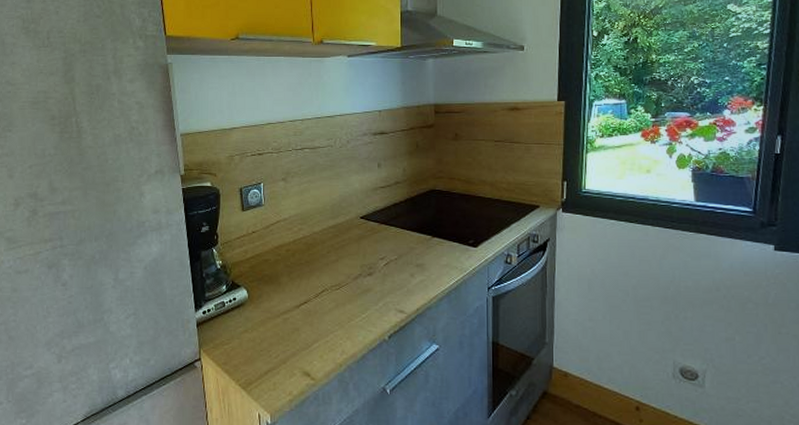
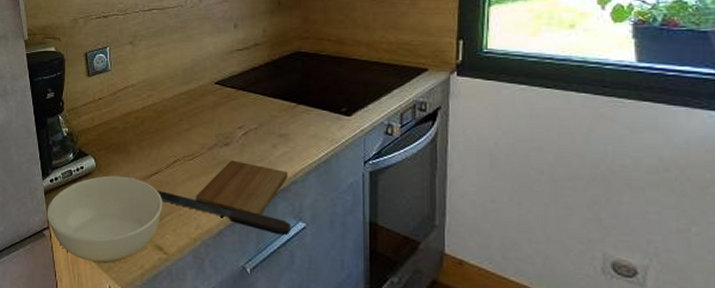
bowl: none [198,306,311,392] -> present [46,175,163,263]
kitchen knife: none [305,319,427,357] -> present [156,191,292,236]
cutting board: none [342,289,424,339] -> present [196,160,289,215]

